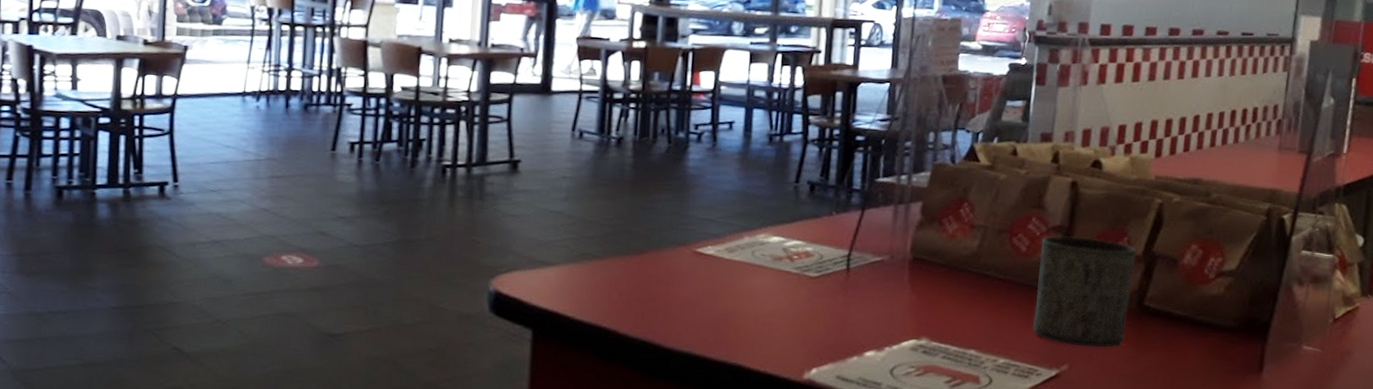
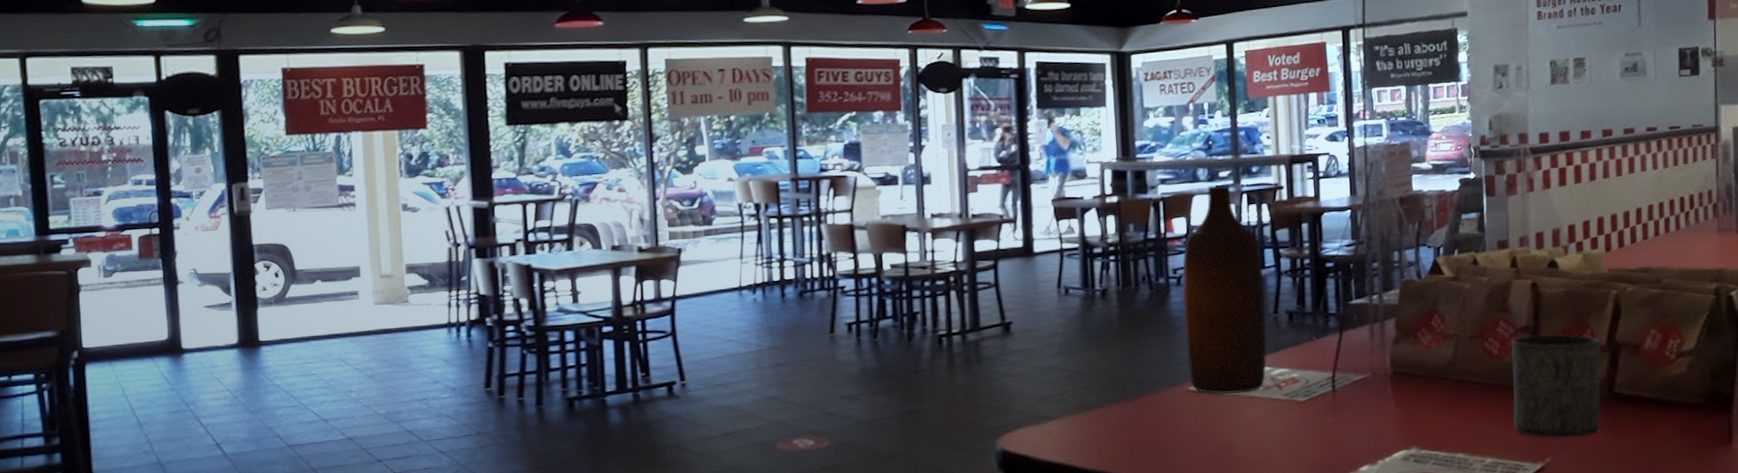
bottle: none [697,41,789,261] -> present [1182,185,1267,395]

